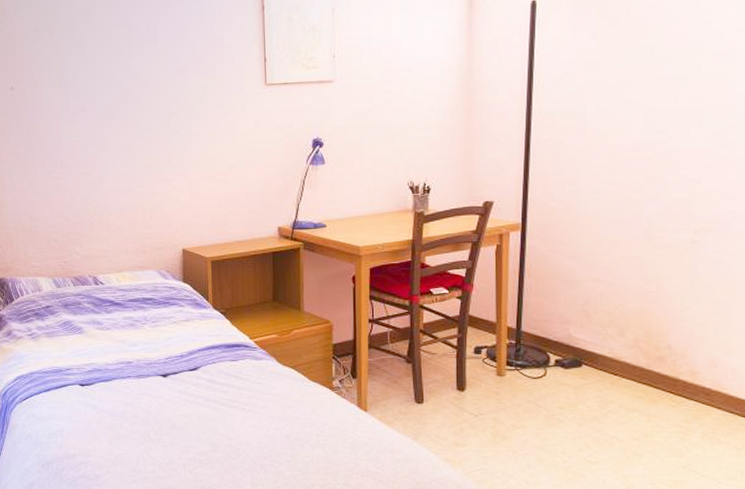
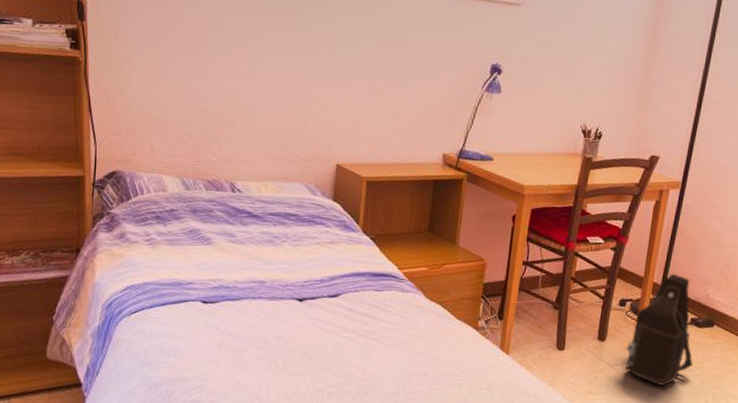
shoulder bag: none [488,315,565,432] -> present [625,273,693,386]

